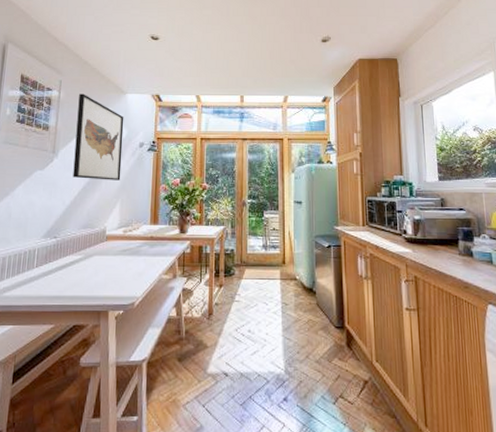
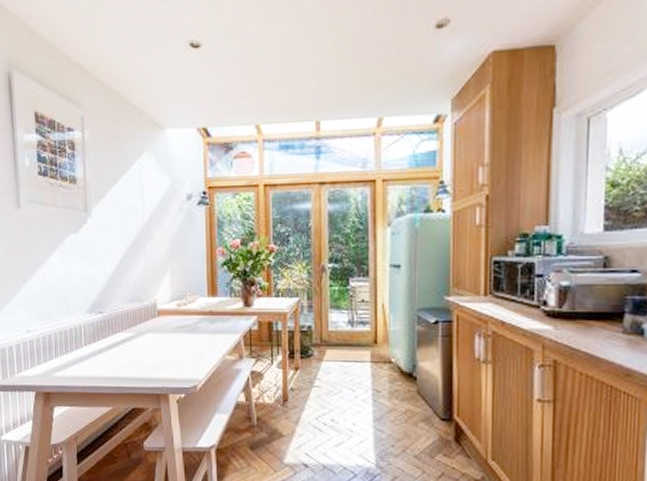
wall art: present [73,93,124,180] -> none [107,132,168,244]

